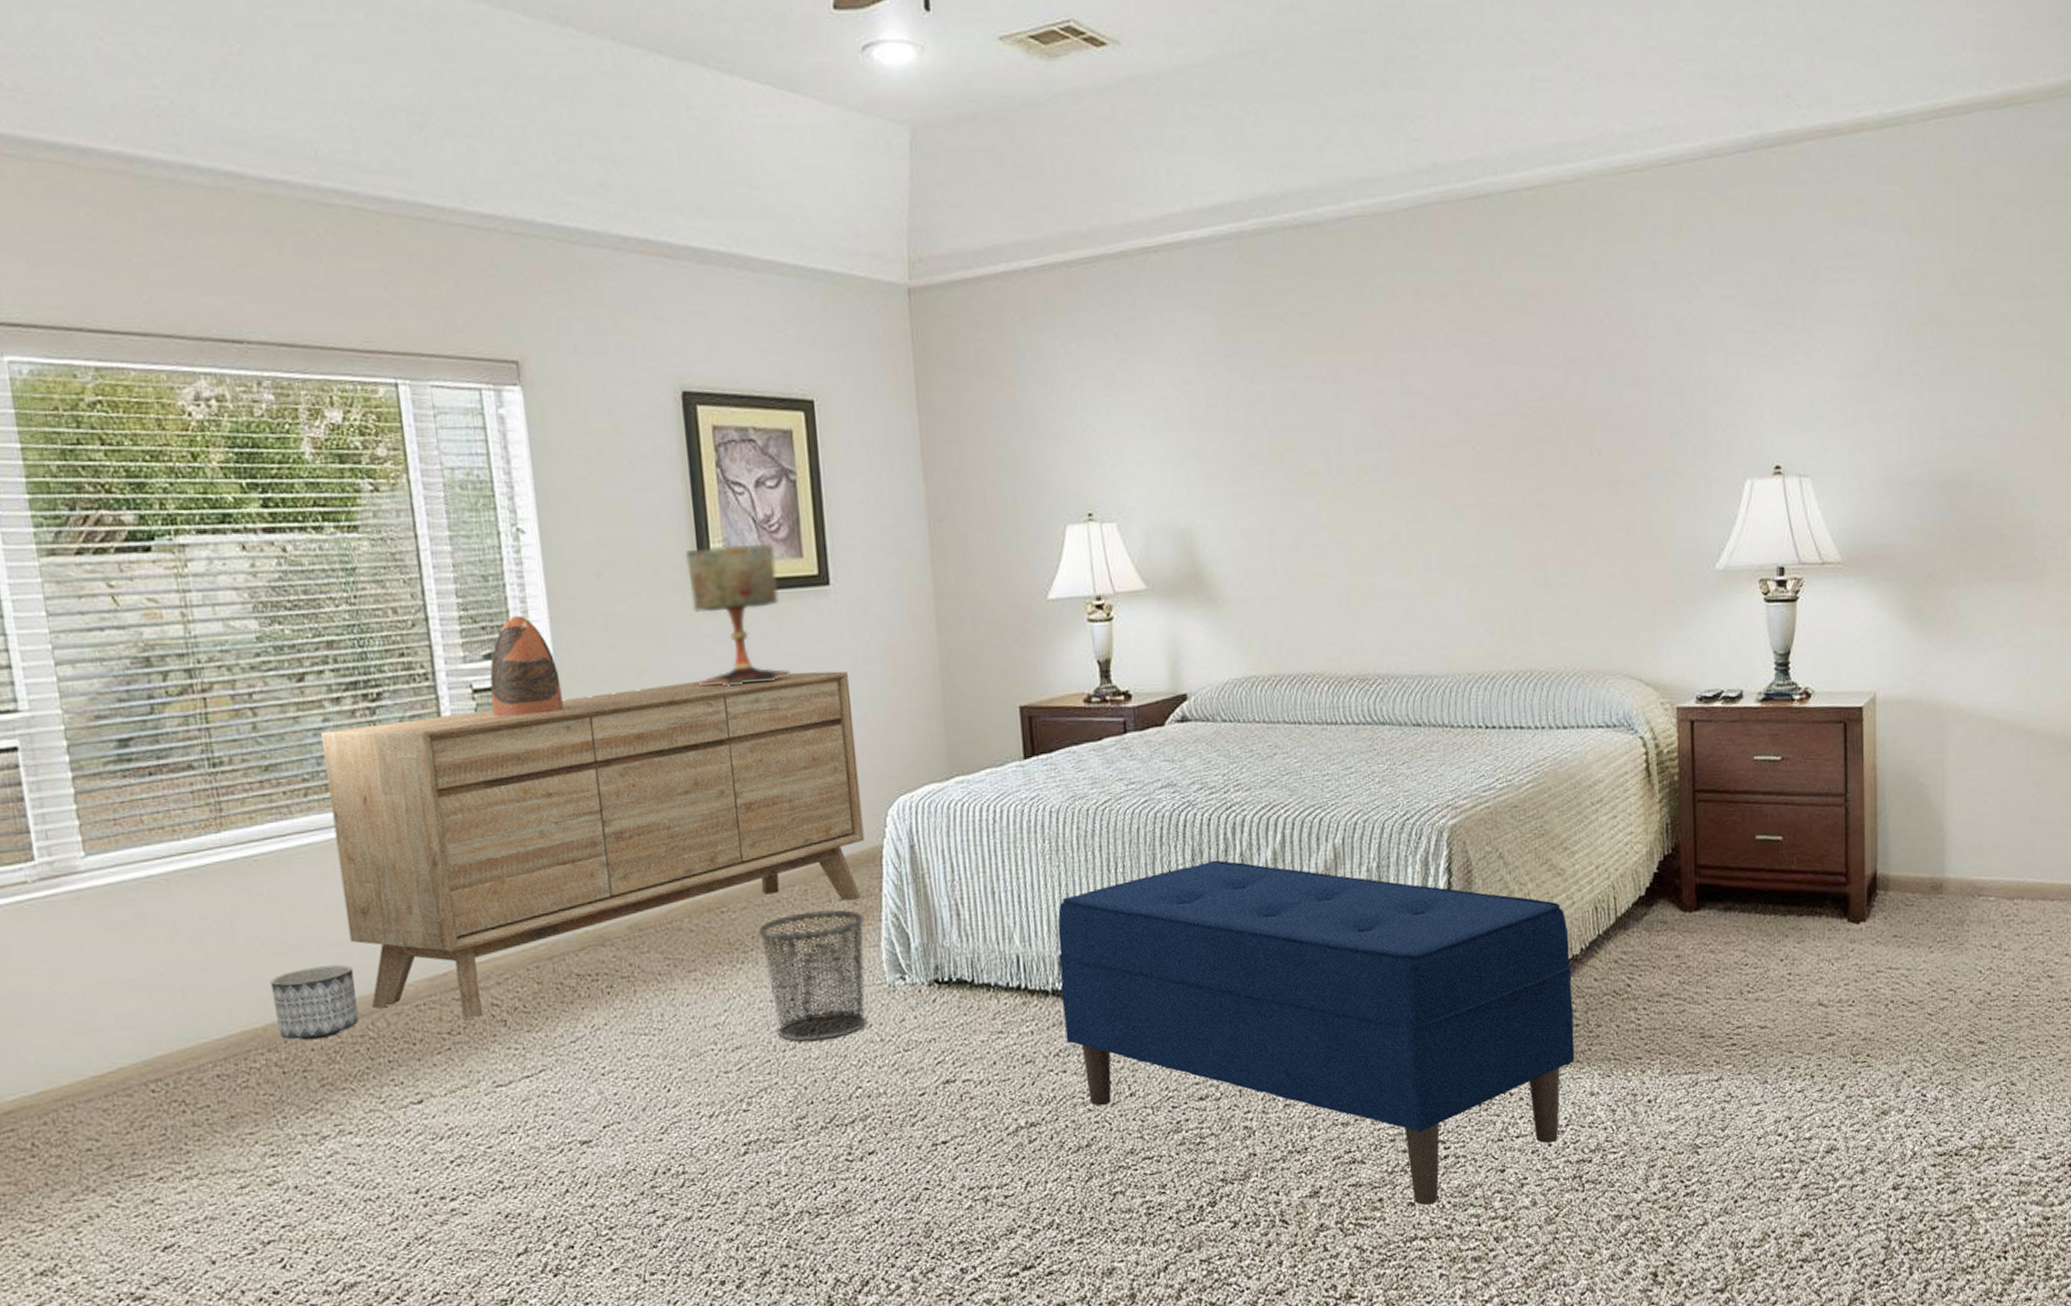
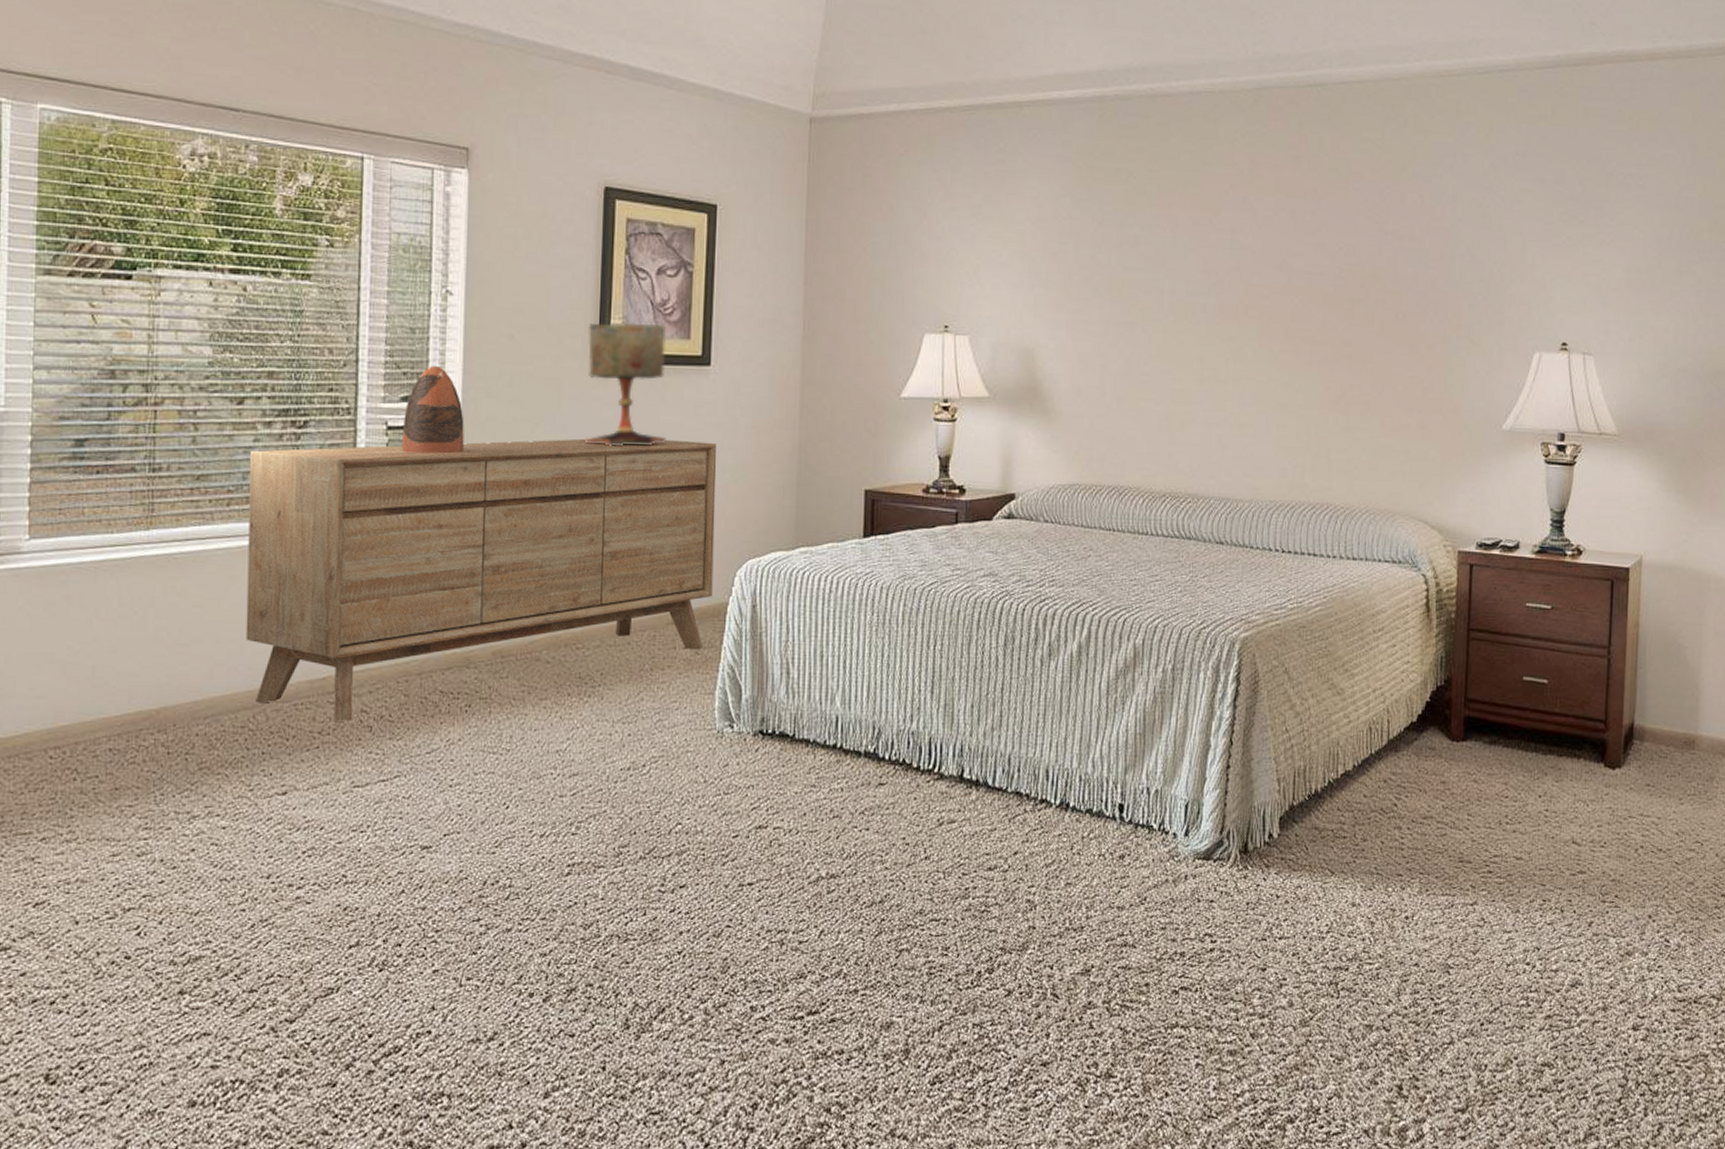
planter: present [270,964,359,1040] -> none [169,659,245,726]
waste bin: present [758,910,868,1042] -> none [607,656,704,776]
bench: present [1057,860,1575,1206] -> none [872,647,1343,994]

